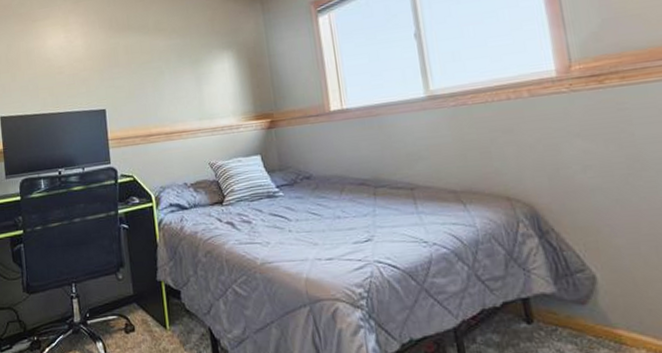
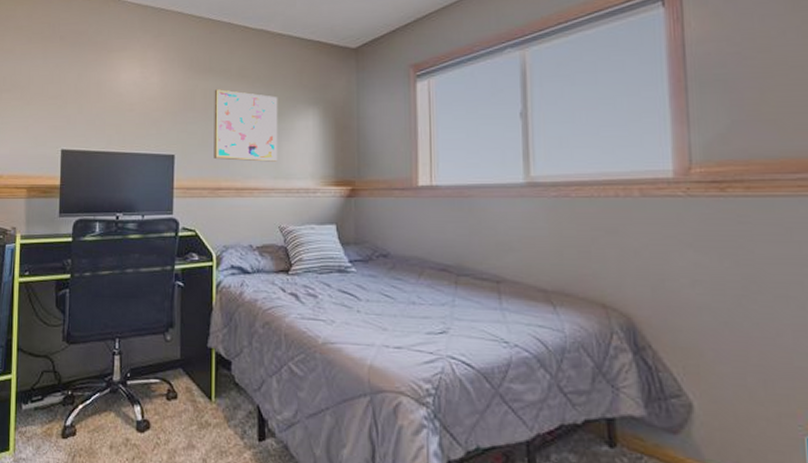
wall art: none [135,43,200,109] -> present [213,89,278,162]

